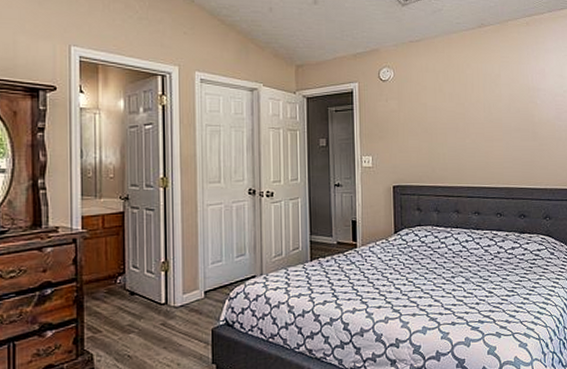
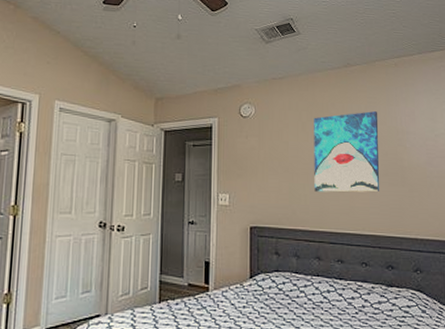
wall art: none [450,69,513,150] -> present [314,110,380,193]

